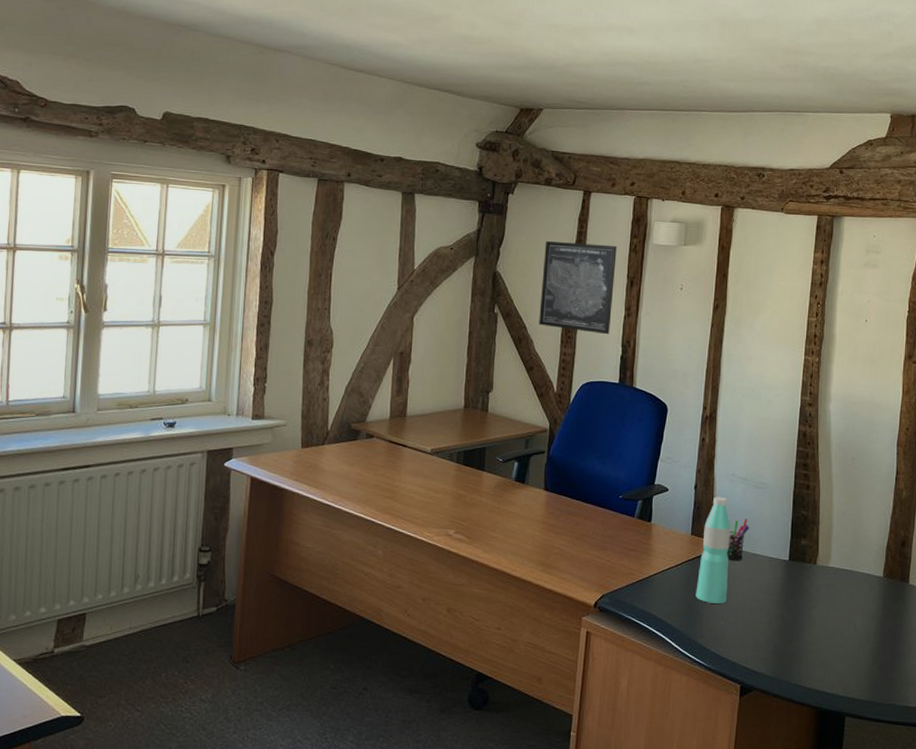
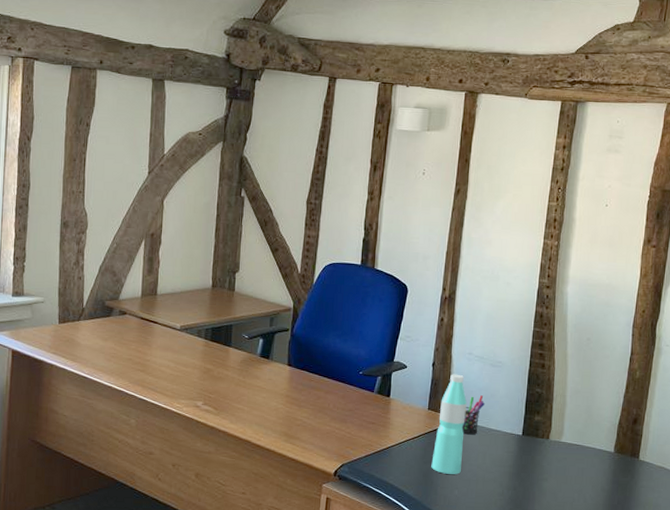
wall art: present [539,241,617,335] -> none [284,127,361,218]

